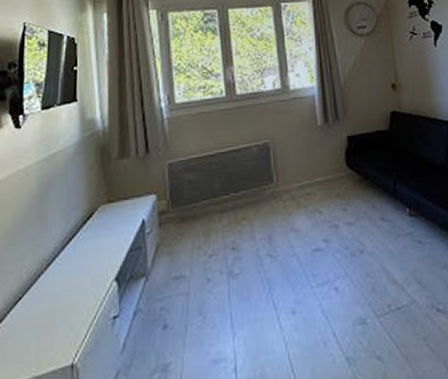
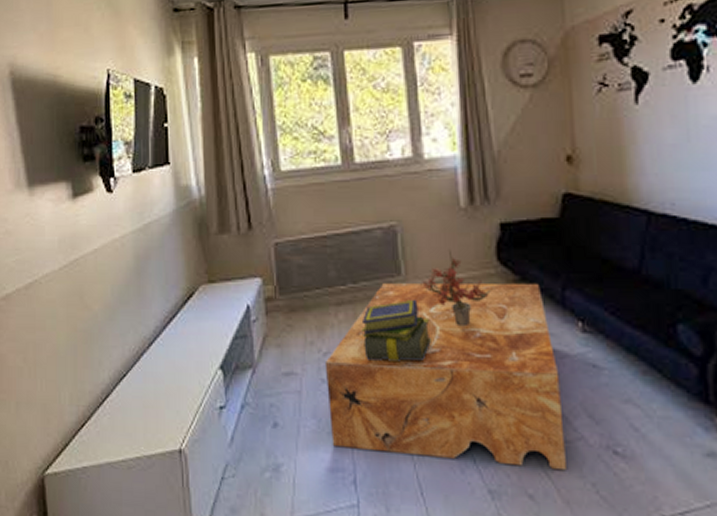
coffee table: none [210,181,404,340] -> present [324,283,566,471]
stack of books: none [241,201,299,257] -> present [361,299,433,363]
potted plant: none [289,159,346,221] -> present [420,250,496,327]

